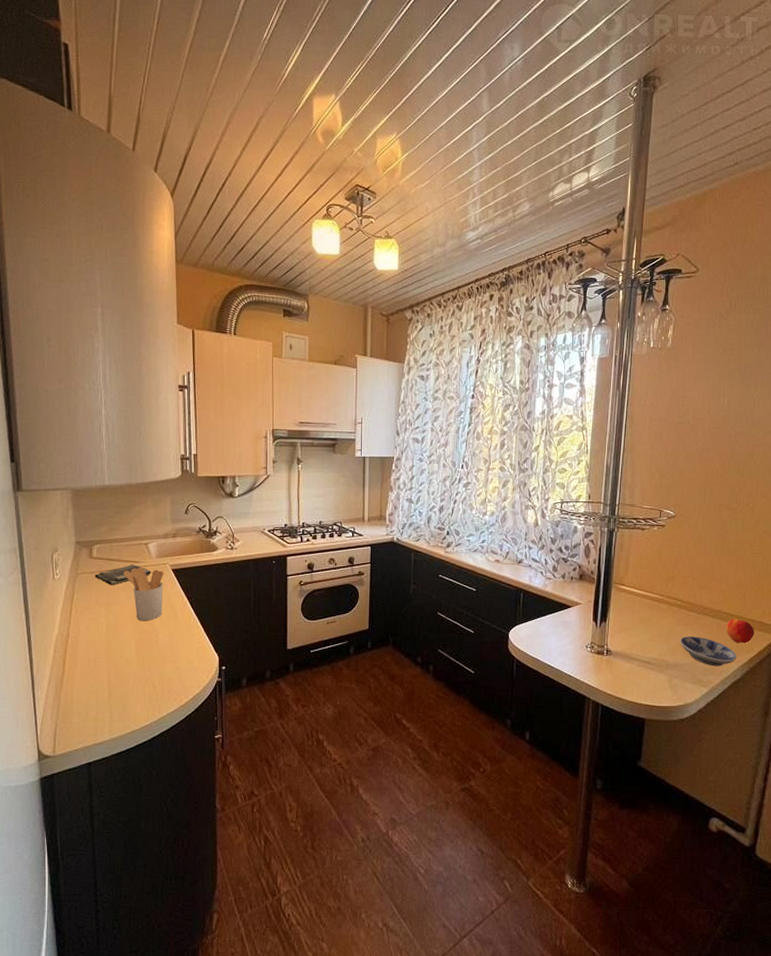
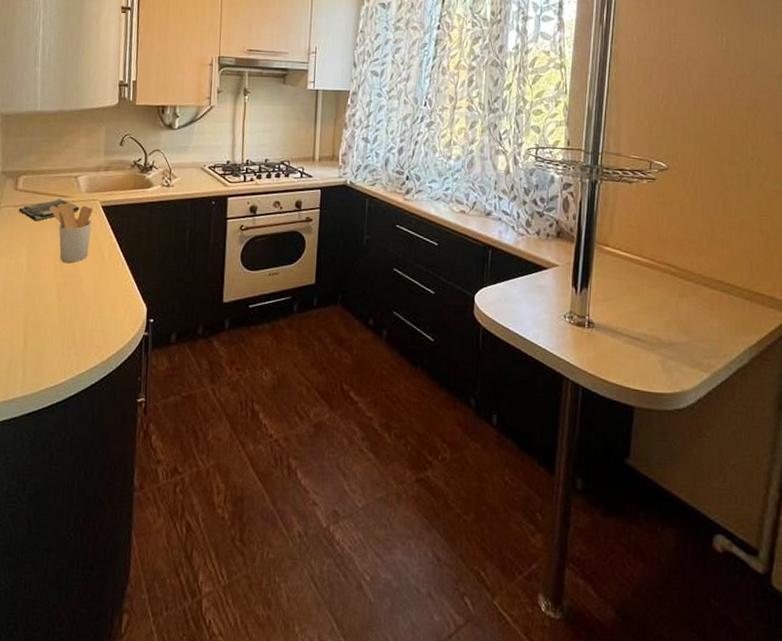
bowl: present [680,636,737,666] -> none [674,310,743,348]
peach: present [725,618,755,643] -> none [729,291,764,322]

